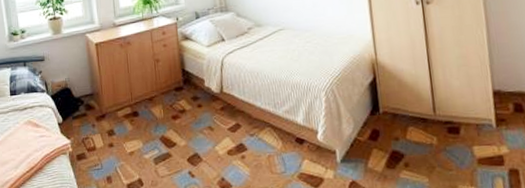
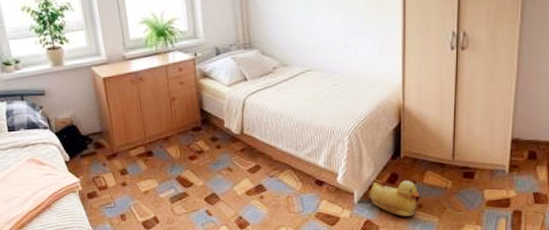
rubber duck: none [351,137,405,177] -> present [369,180,420,216]

